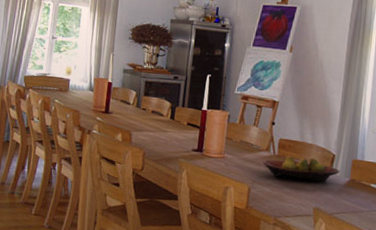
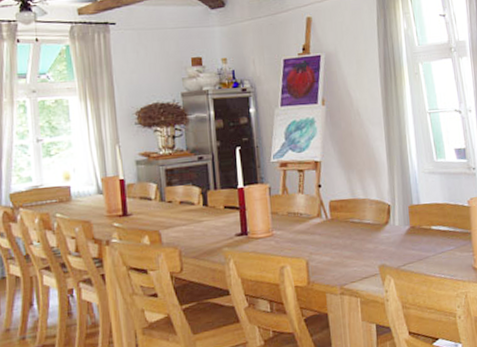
fruit bowl: present [263,155,340,182] -> none [316,213,399,243]

